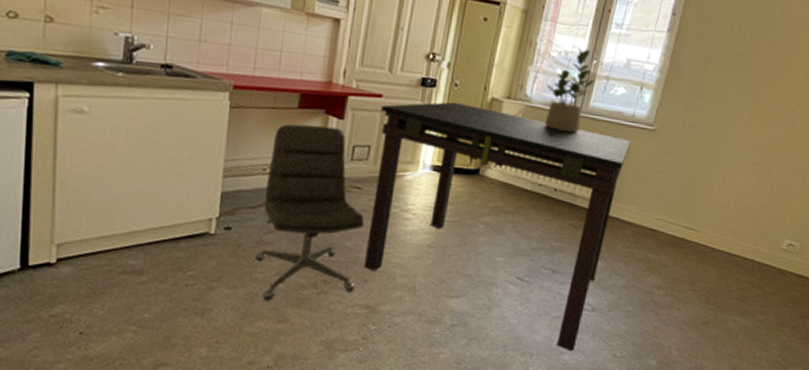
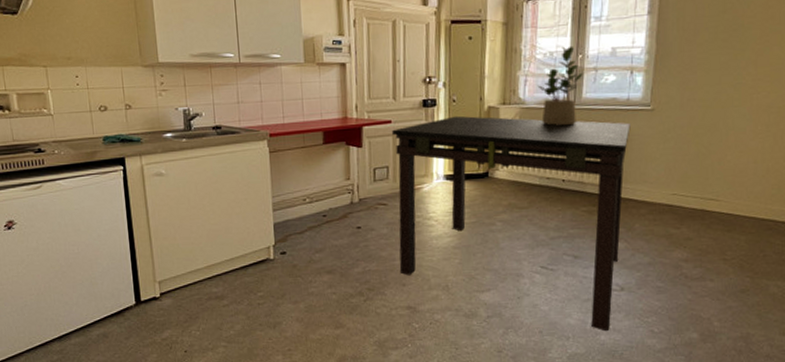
chair: present [255,124,365,301] -> none [307,155,395,311]

